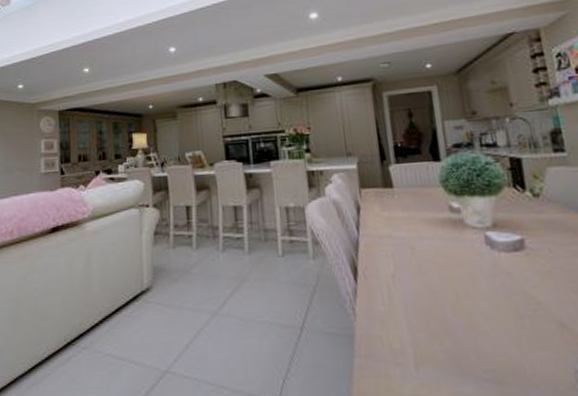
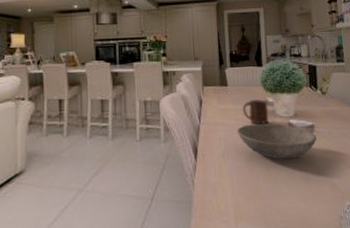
bowl: none [409,236,530,286] -> present [237,123,317,160]
cup: none [415,204,455,238] -> present [242,99,269,125]

